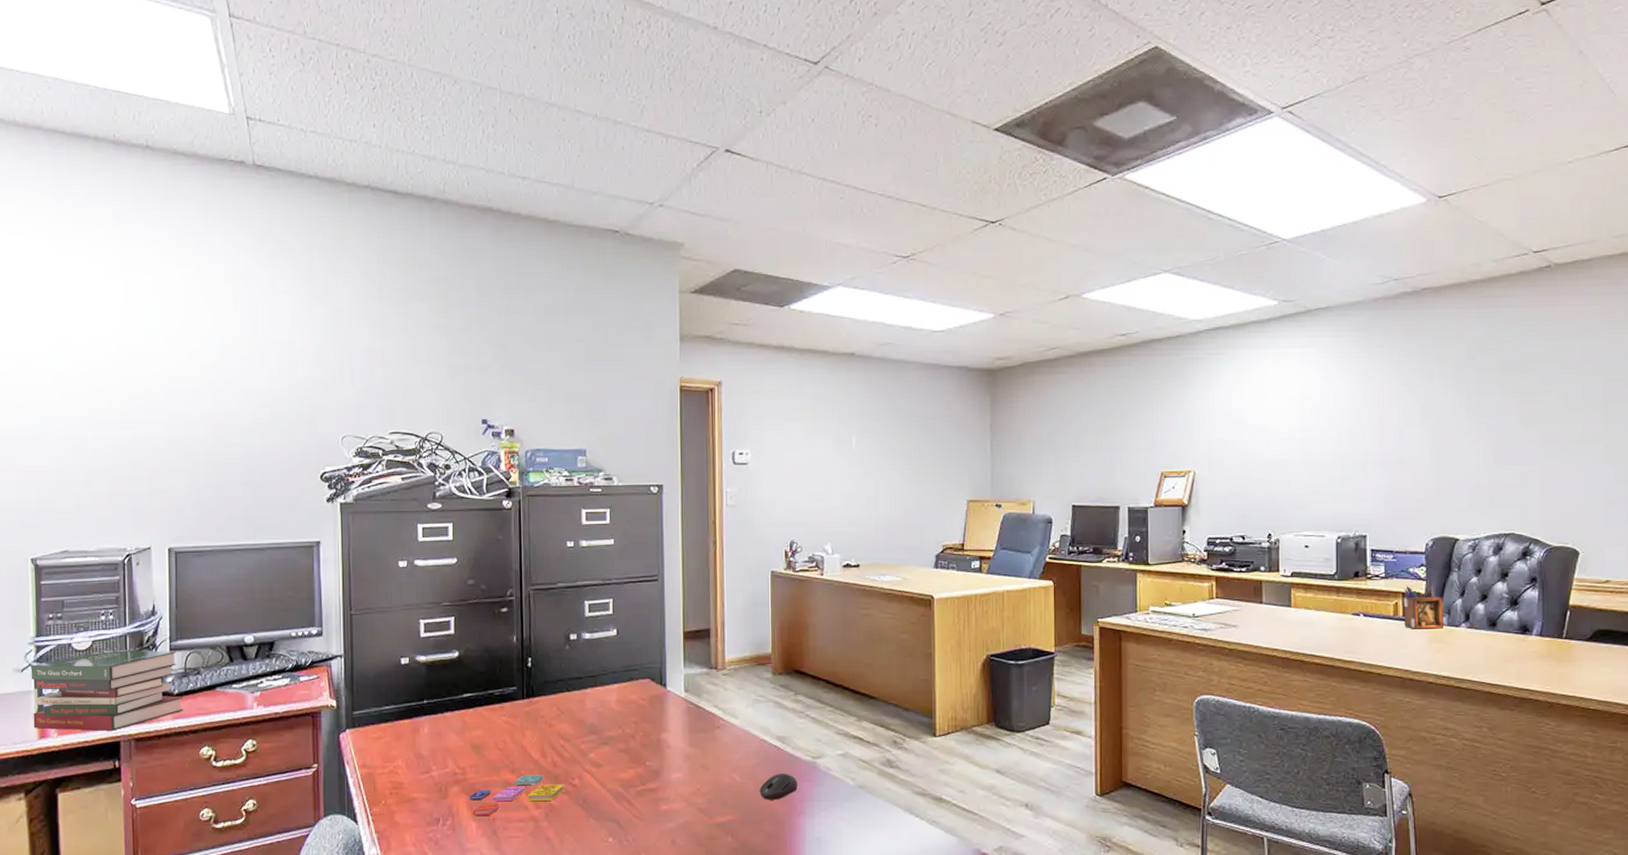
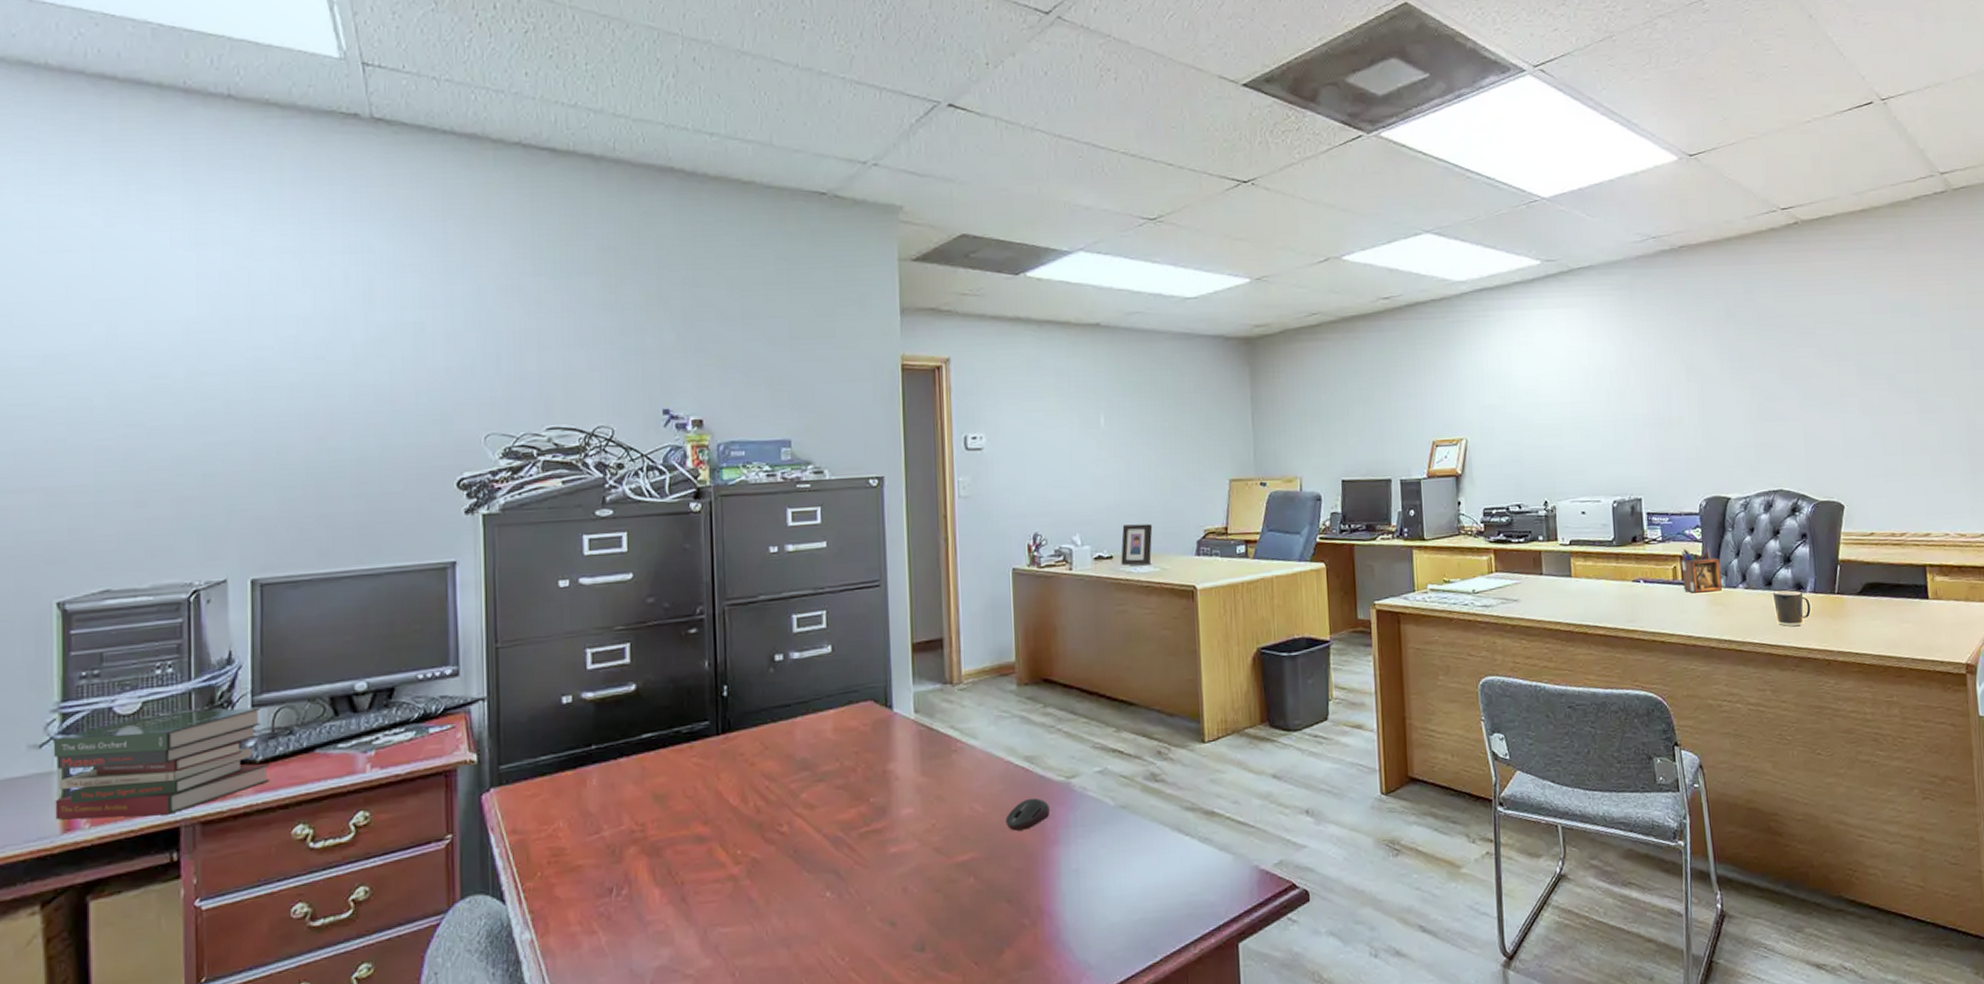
books: present [469,775,564,815] -> none [651,824,770,880]
picture frame: none [867,537,896,575] -> present [1121,523,1153,566]
mug: none [1496,632,1535,667] -> present [1772,590,1811,626]

